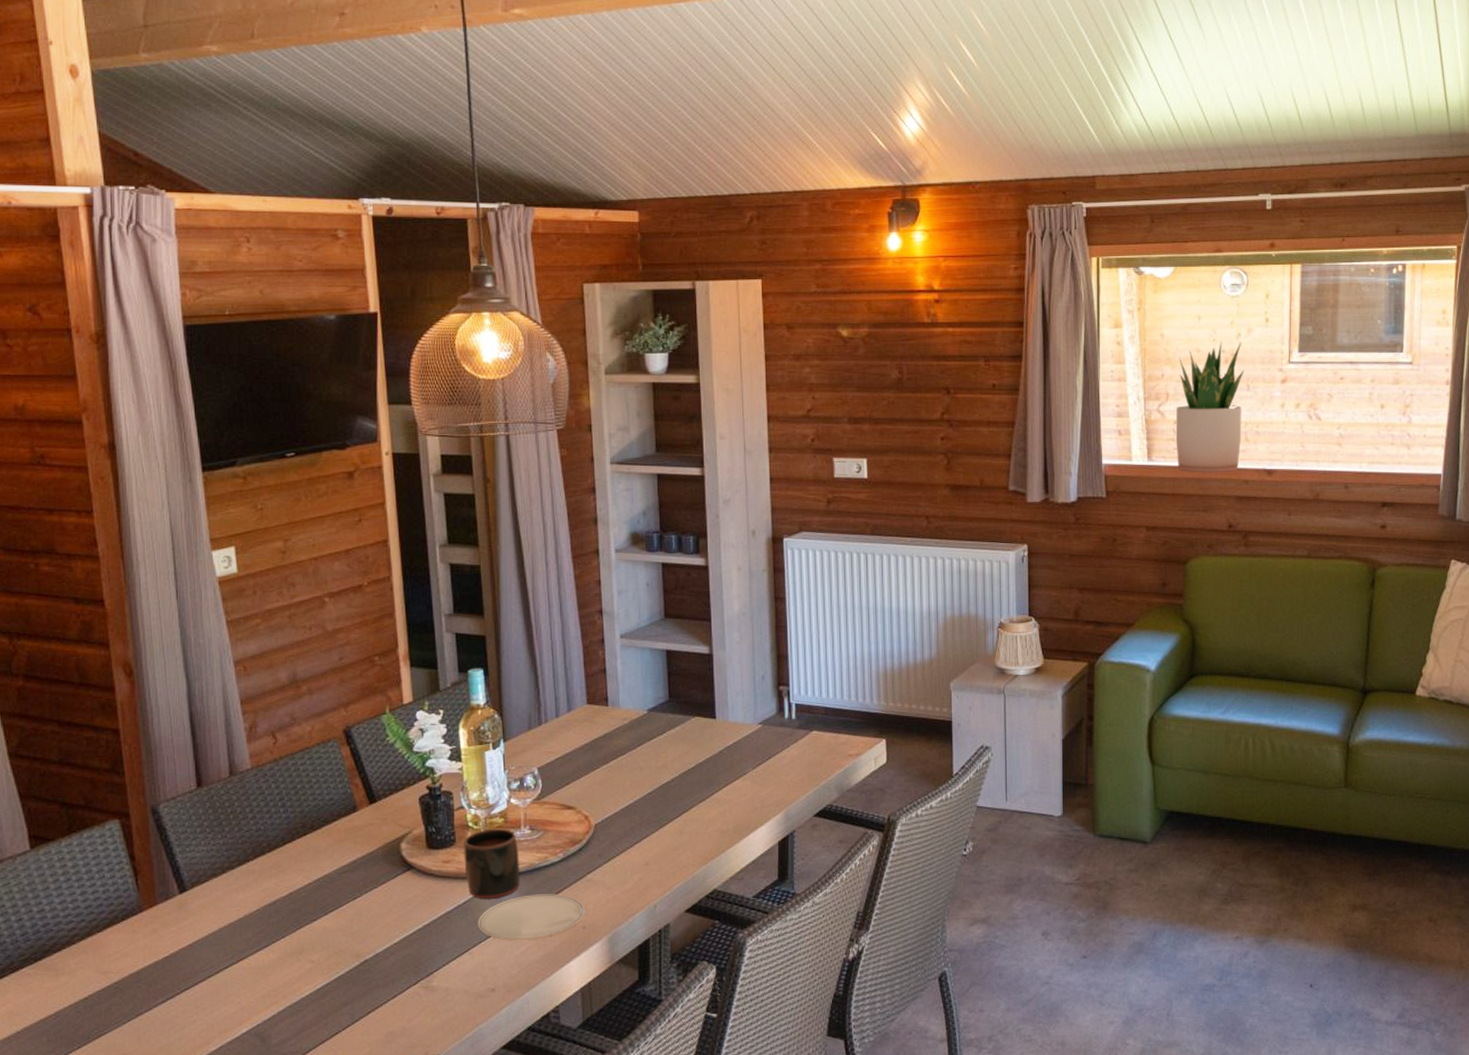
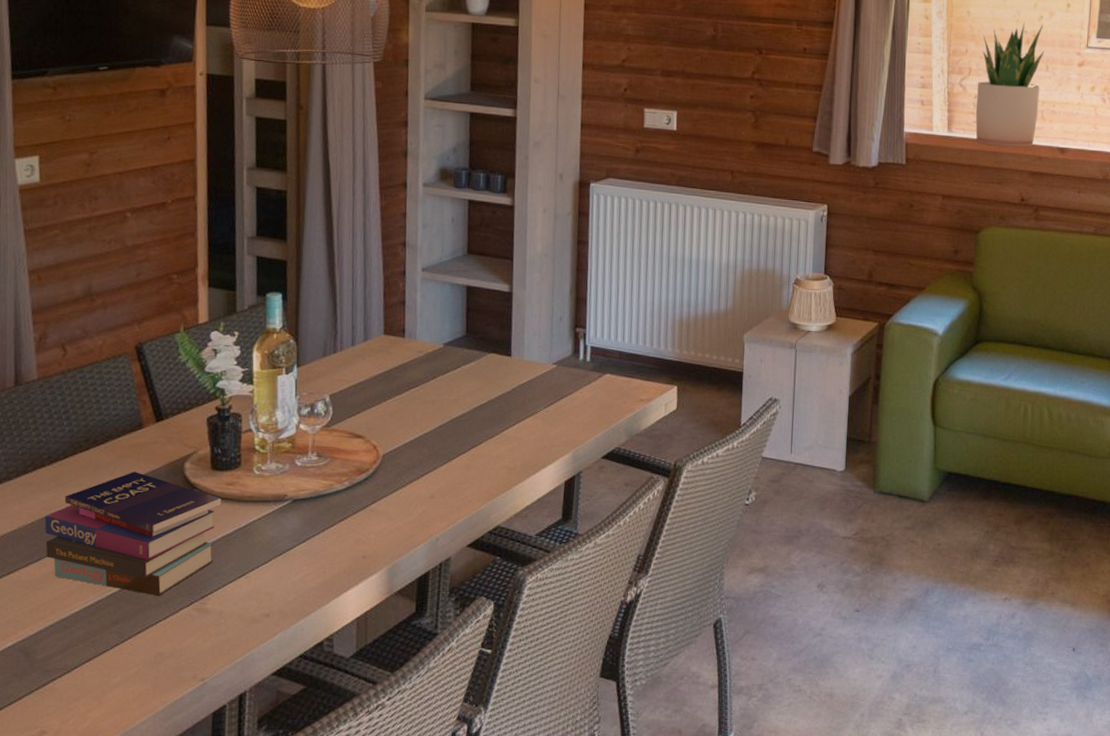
books: none [268,854,439,976] -> present [44,472,221,596]
mug: present [463,828,520,899] -> none [247,453,305,523]
plate: present [478,894,585,941] -> none [257,521,367,567]

